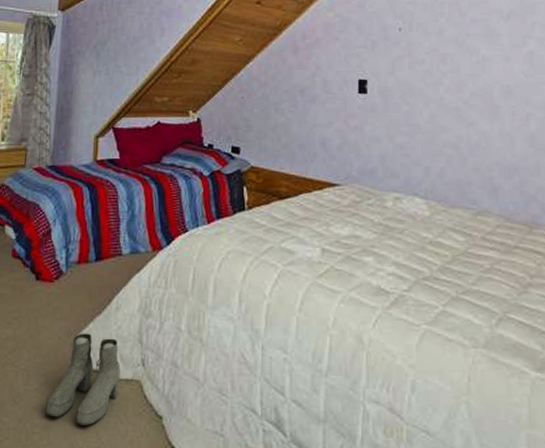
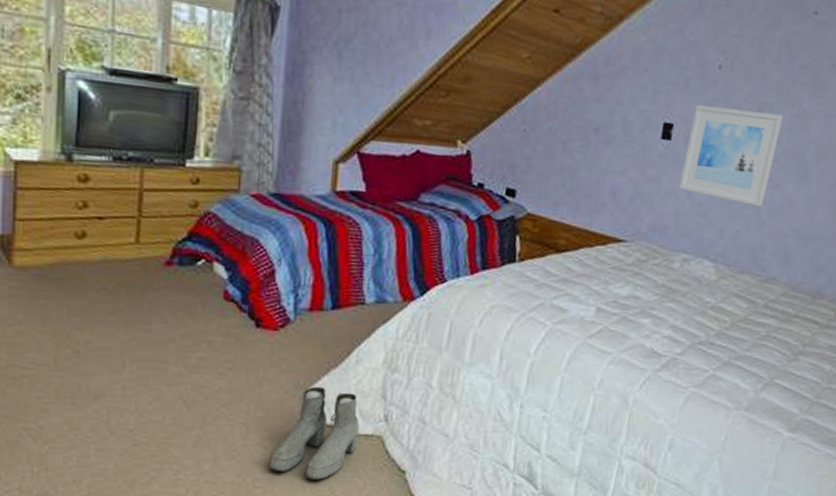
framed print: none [381,61,465,145] -> present [679,104,783,207]

